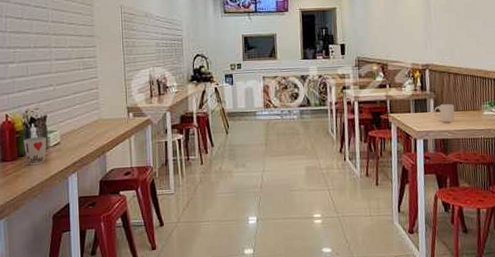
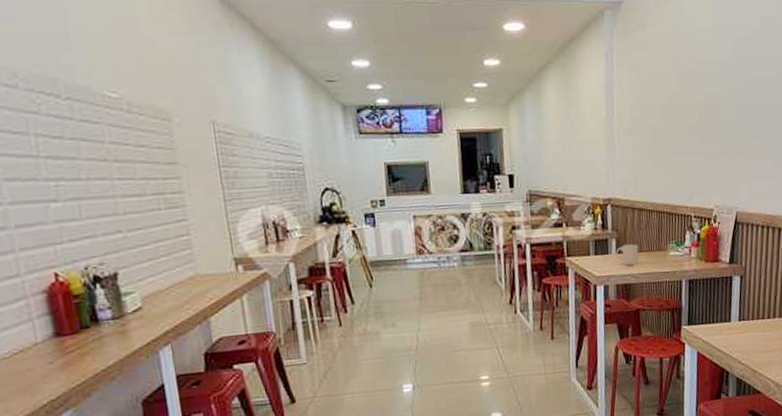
cup: present [23,136,47,166] -> none [86,300,123,339]

